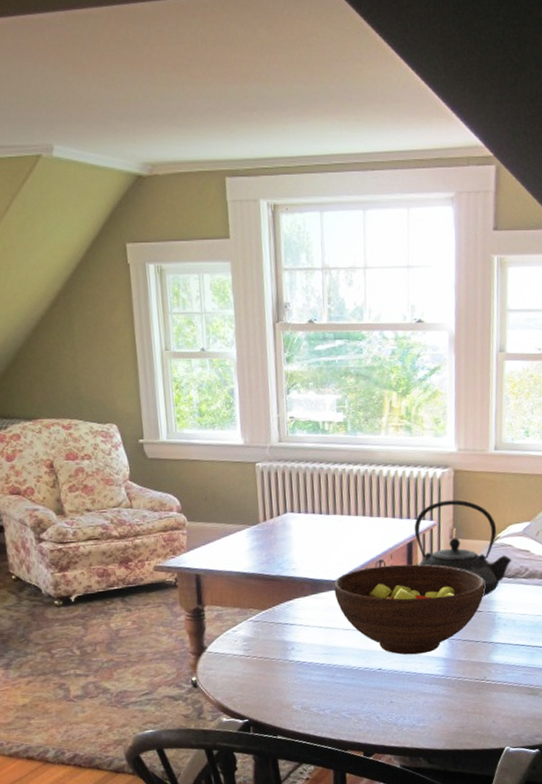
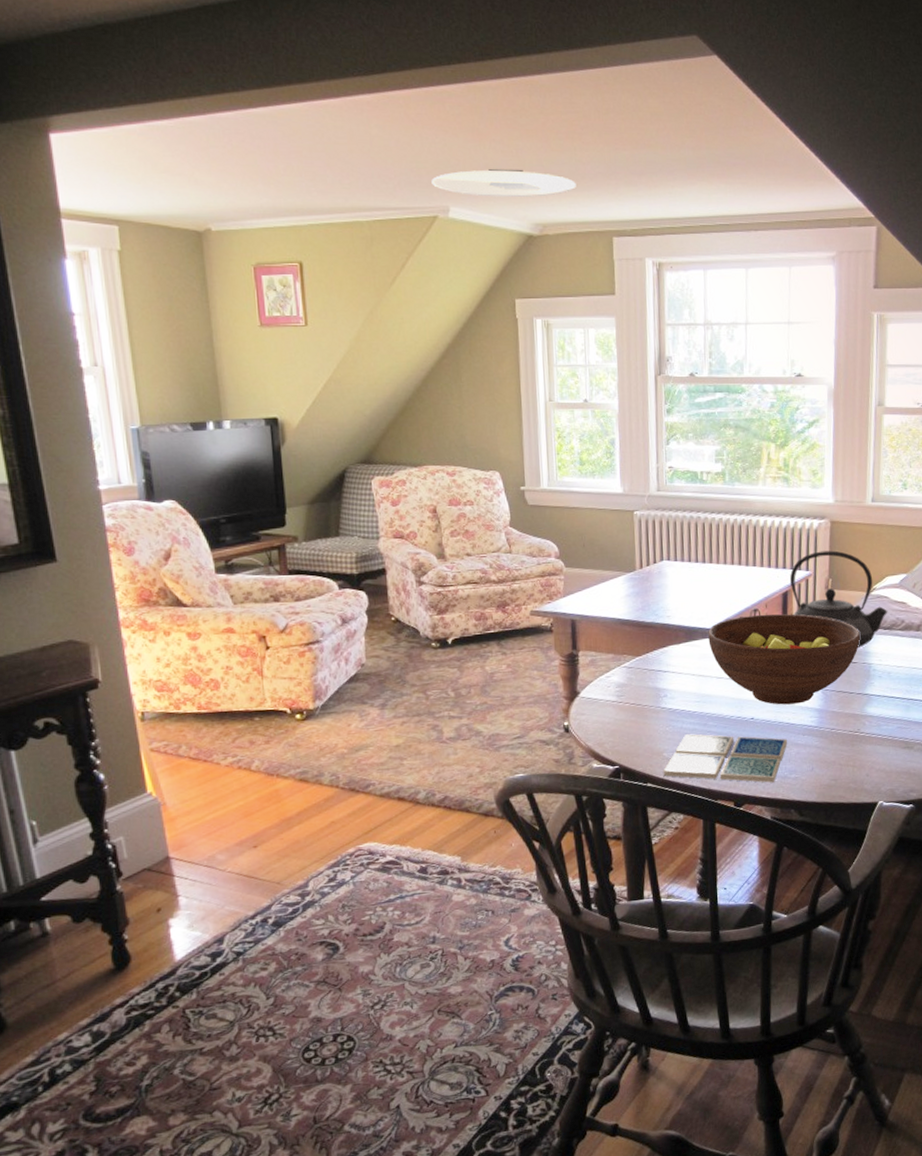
ceiling light: none [33,103,186,135] -> present [431,168,576,198]
drink coaster: none [292,686,416,732] -> present [663,734,788,783]

